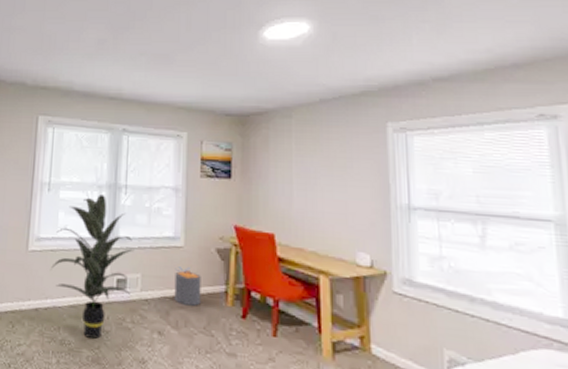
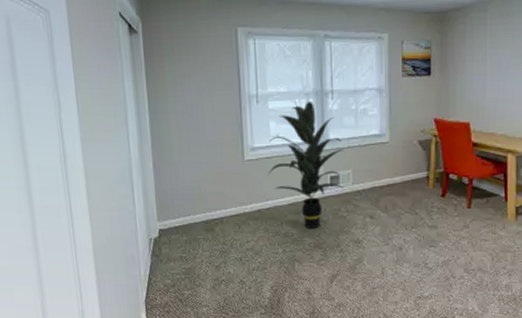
trash can: present [174,266,201,306] -> none [382,160,406,192]

